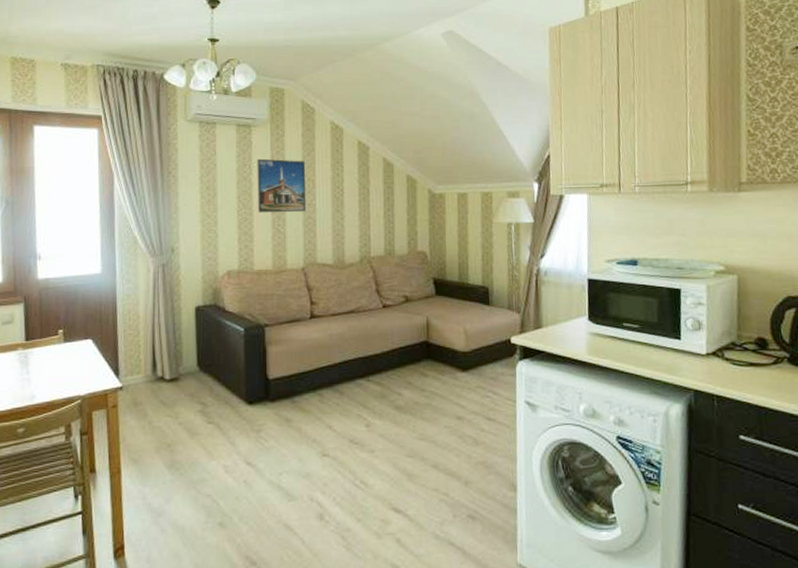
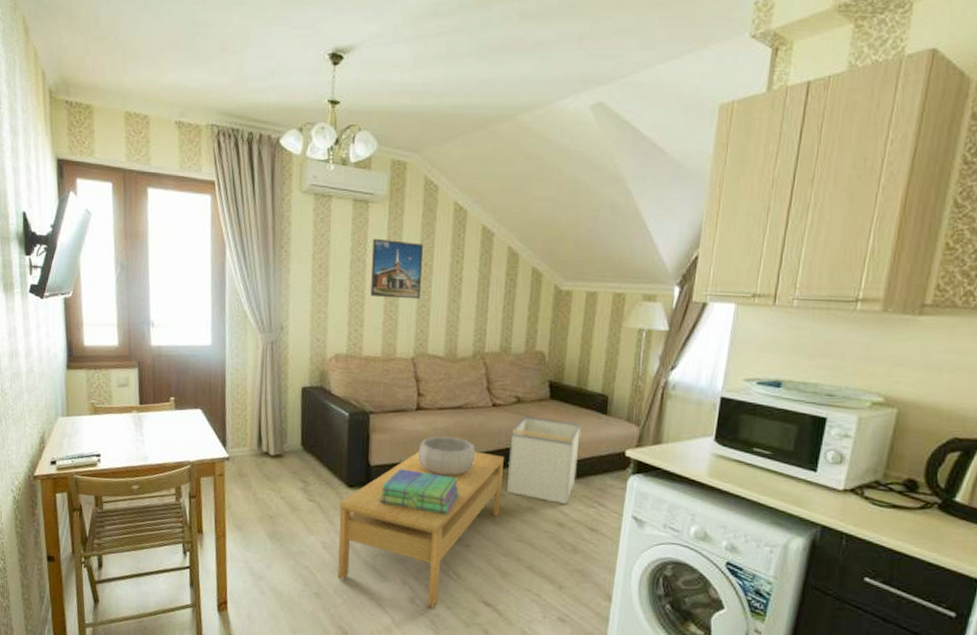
coffee table: none [239,353,400,522] -> present [337,451,505,608]
stack of books: none [280,379,359,421] -> present [379,469,459,515]
decorative bowl: none [315,341,372,382] -> present [418,436,476,477]
storage bin: none [402,313,469,397] -> present [507,415,581,504]

